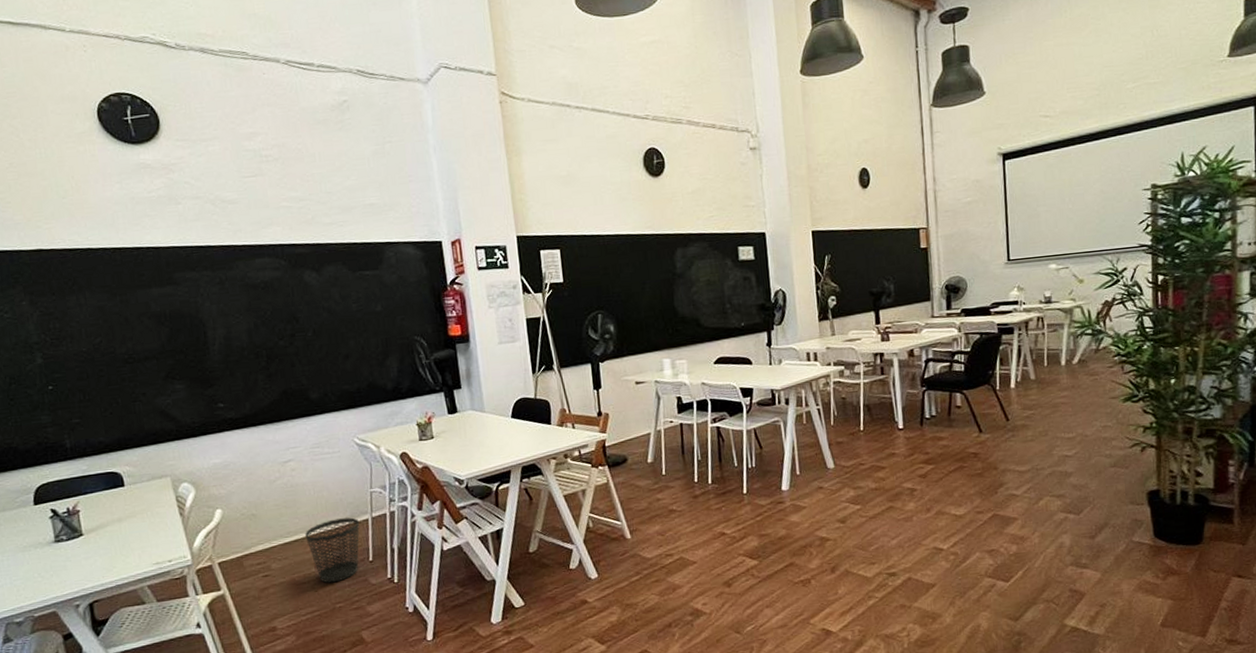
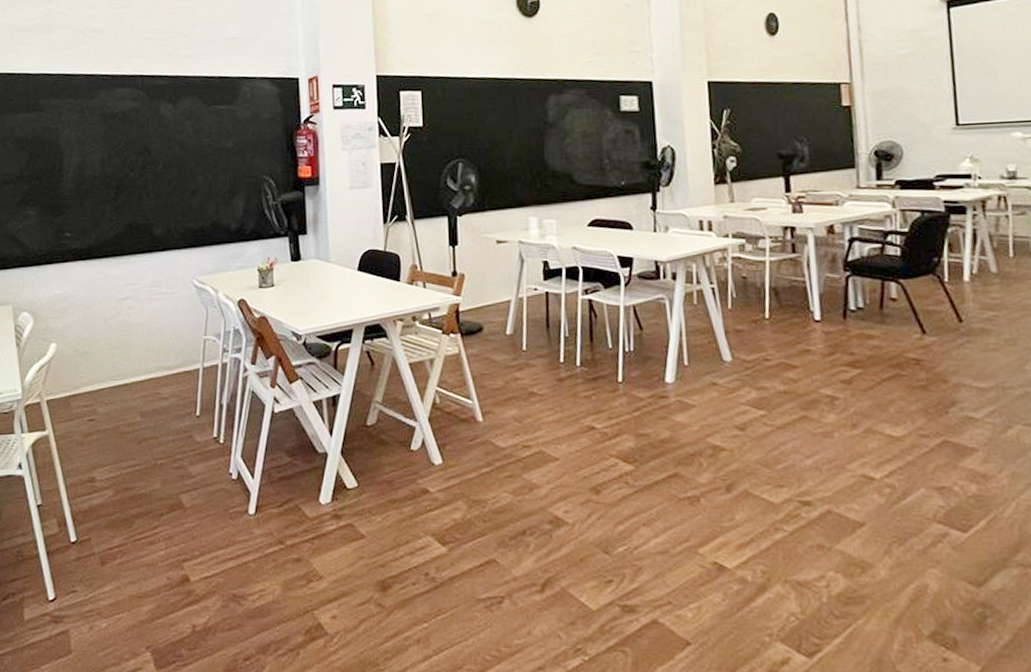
wastebasket: present [305,517,360,583] -> none [134,365,190,436]

